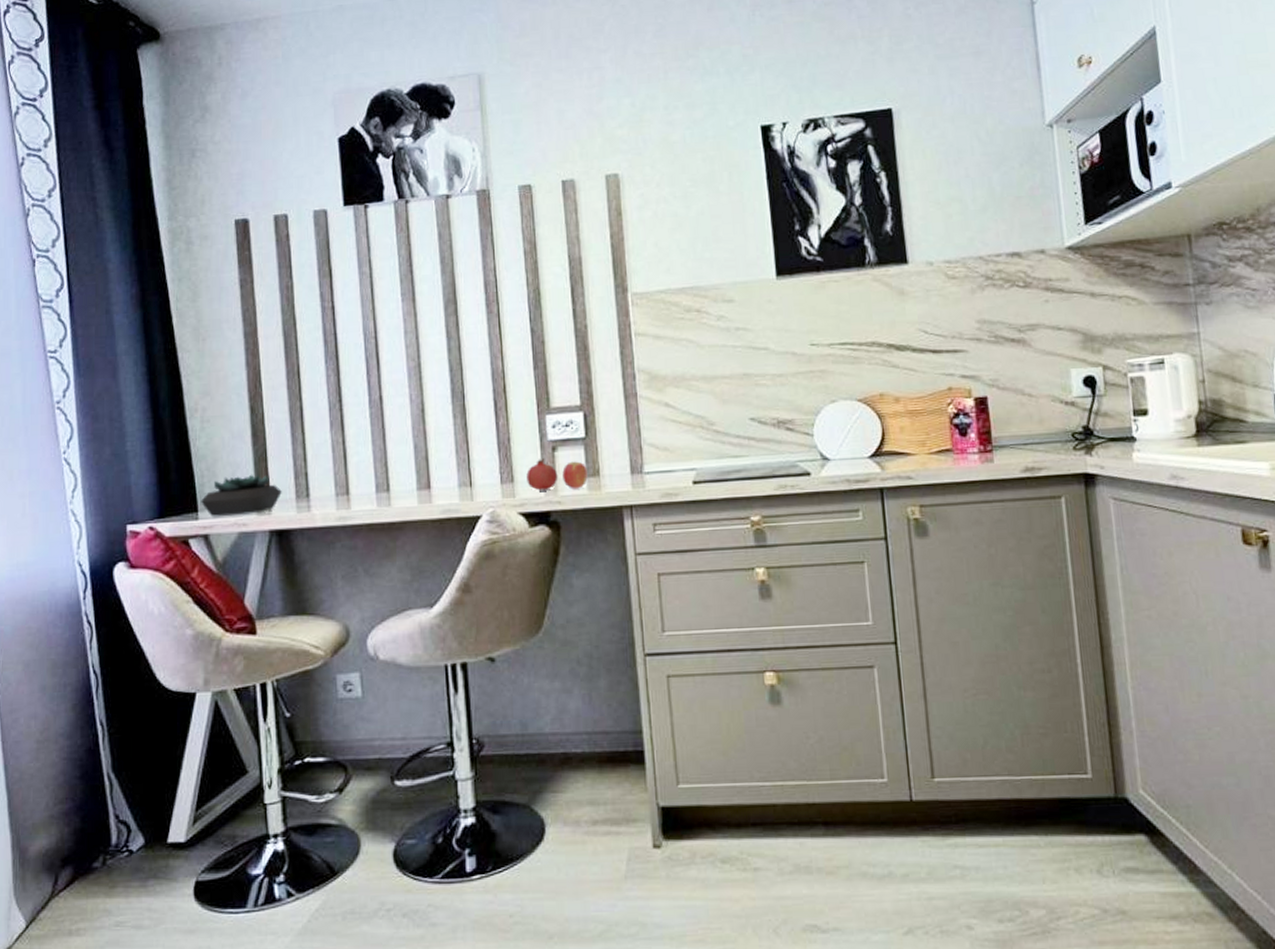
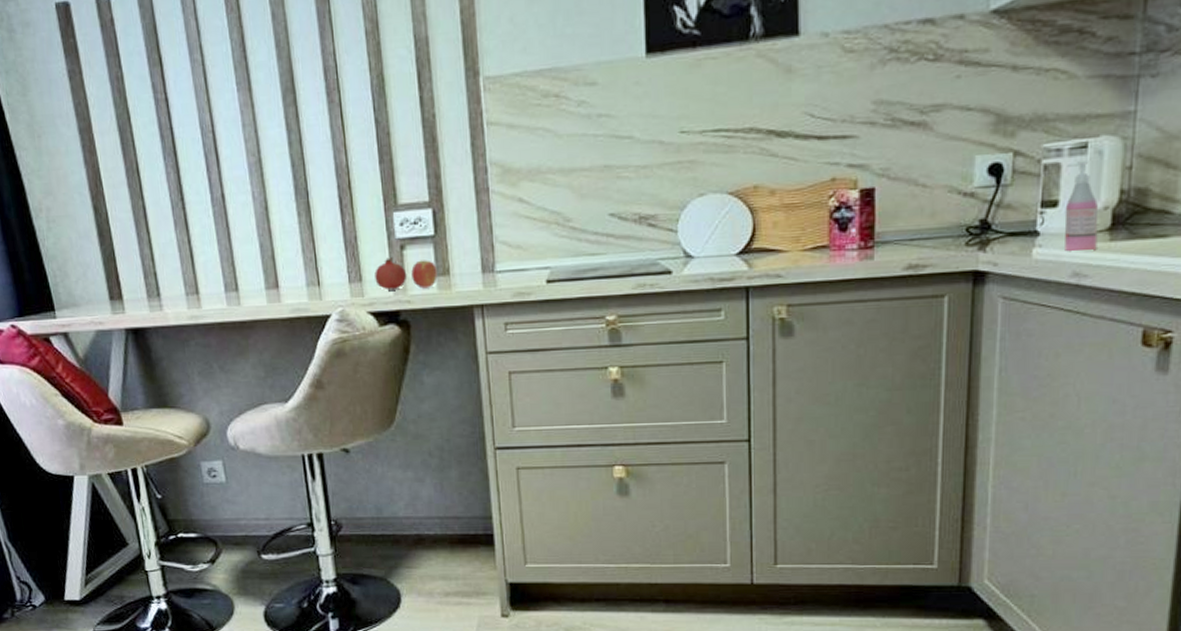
succulent plant: present [201,474,282,518] -> none [56,274,133,316]
soap dispenser: none [1149,375,1188,457] -> present [1064,161,1099,252]

